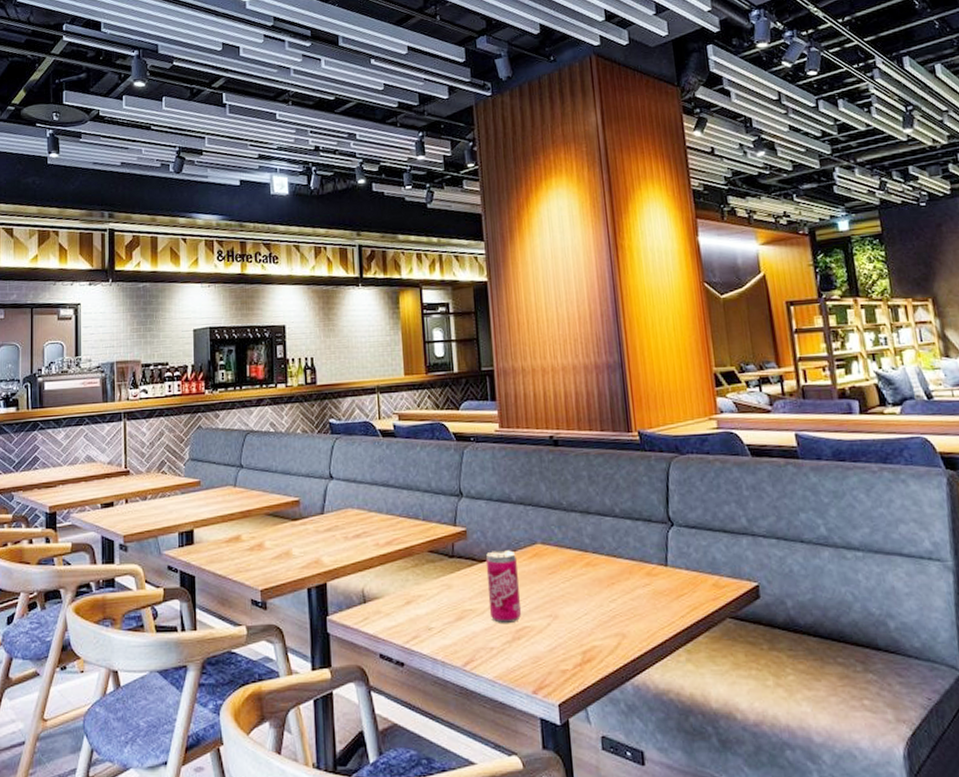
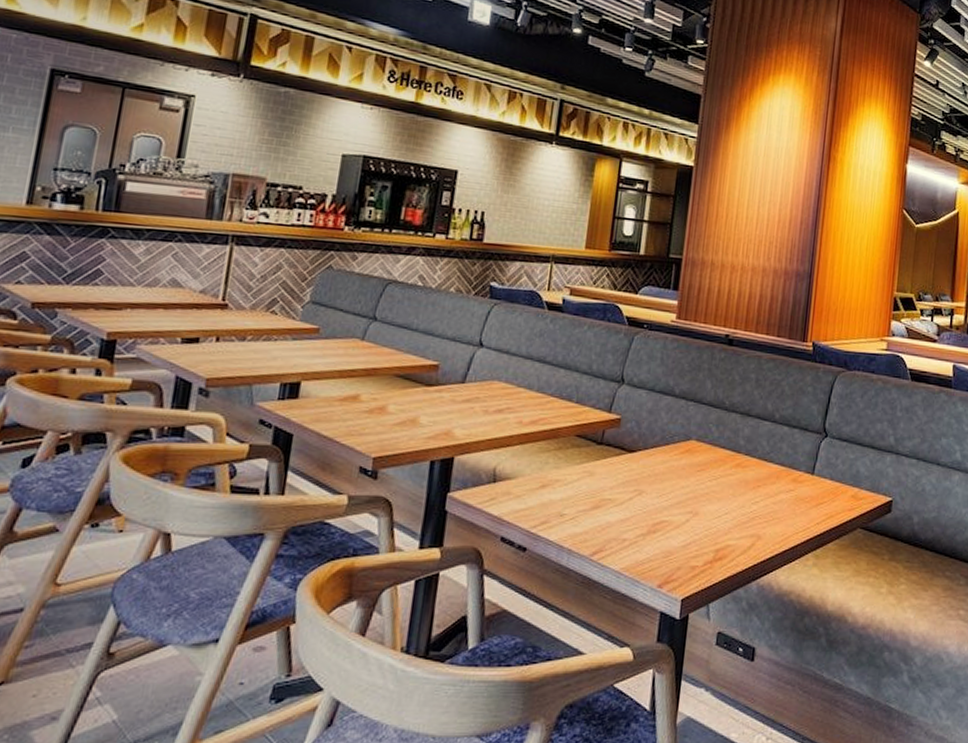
beverage can: present [485,549,522,624] -> none [628,441,668,517]

